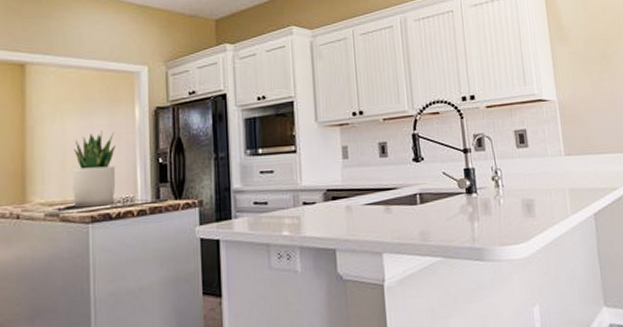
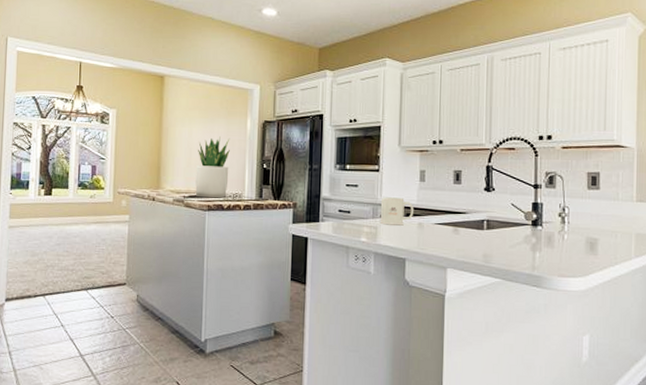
mug: none [301,179,340,213] -> present [380,197,414,226]

